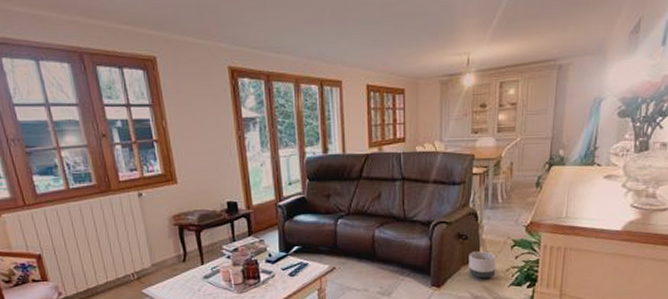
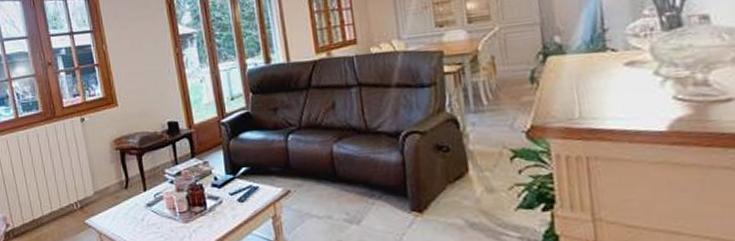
planter: present [469,251,496,279] -> none [454,165,495,201]

